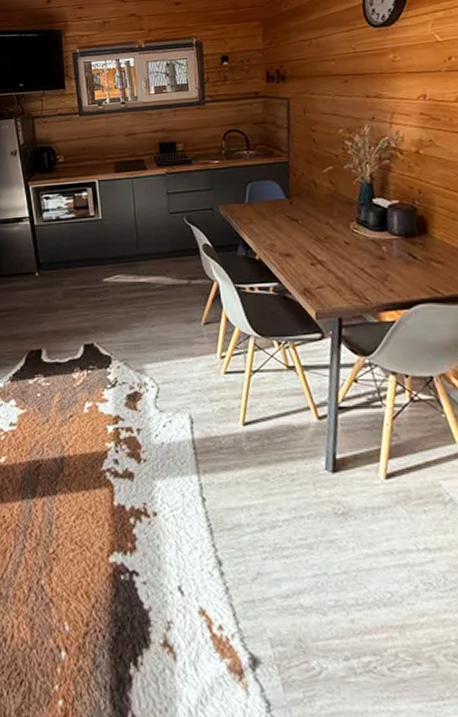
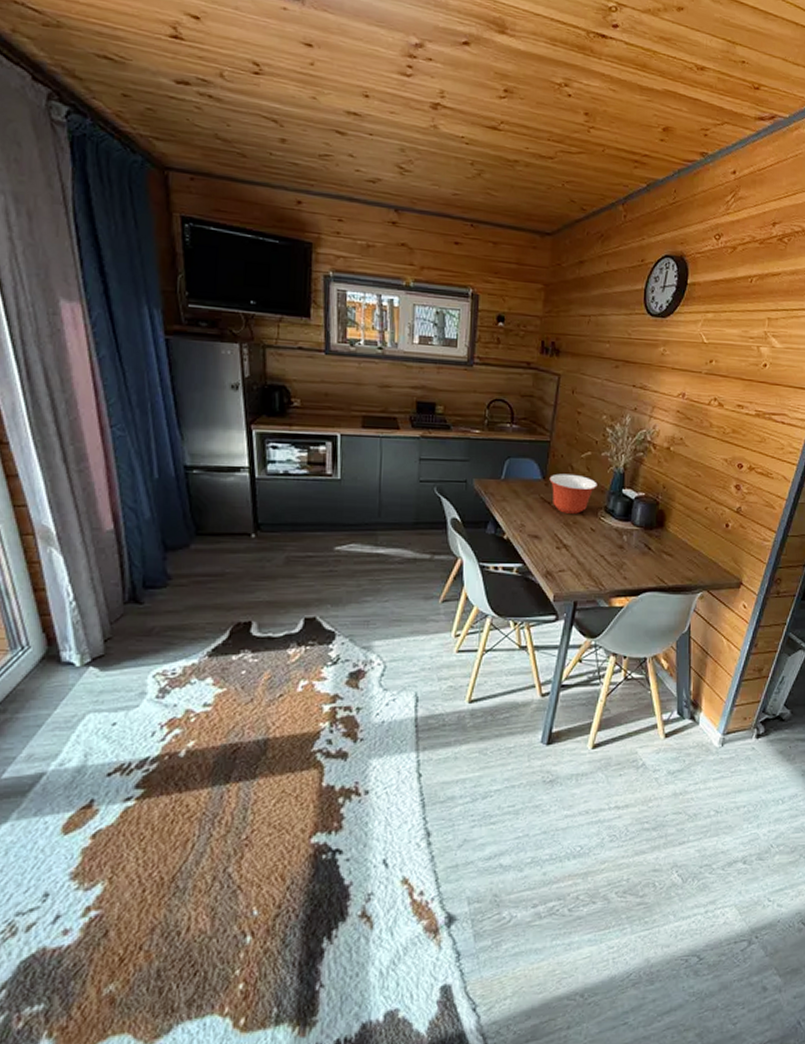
mixing bowl: none [293,190,345,229] -> present [549,473,598,514]

